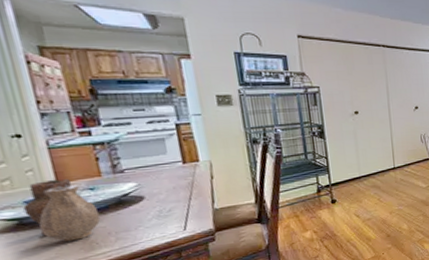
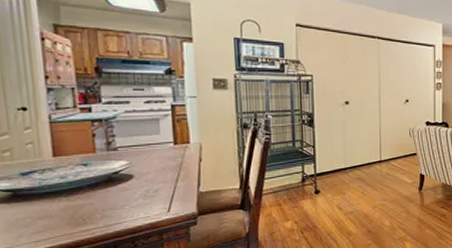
vase: present [23,179,101,242] -> none [19,154,90,216]

